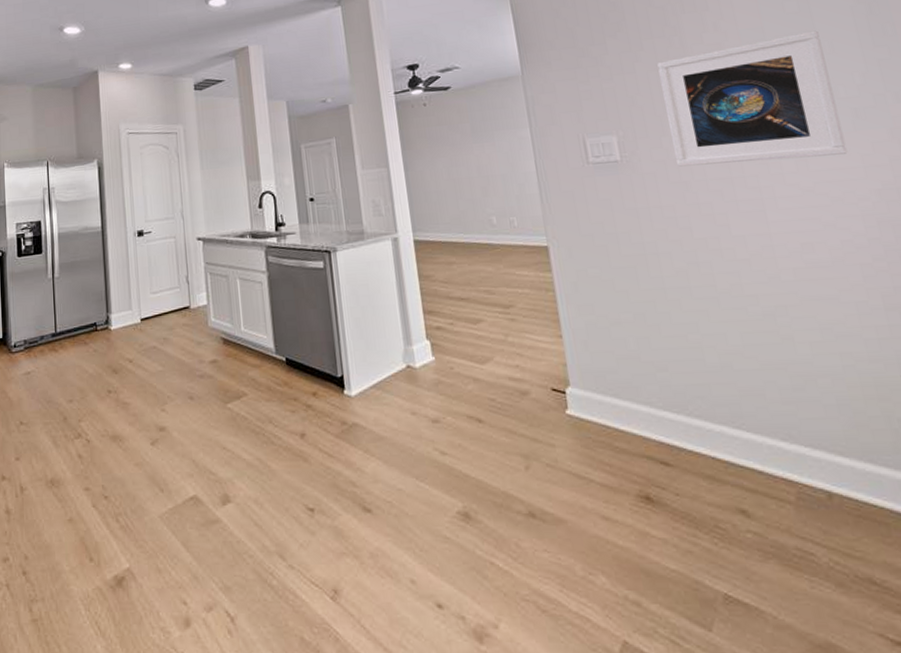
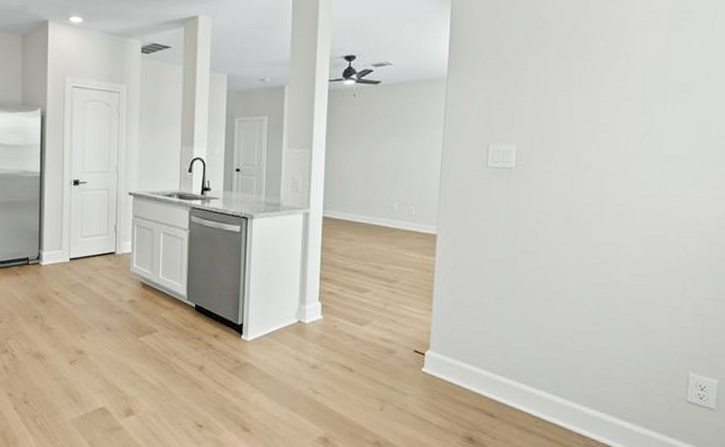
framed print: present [657,30,848,167] -> none [562,72,712,185]

